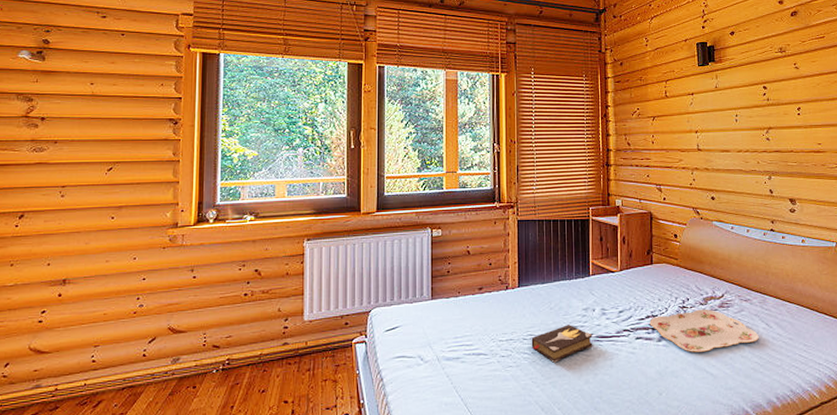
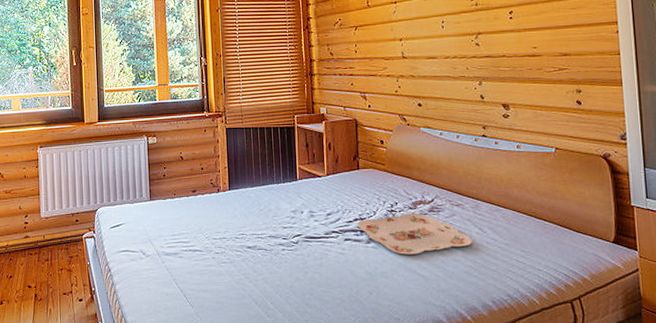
hardback book: present [531,324,593,363] -> none [243,225,302,260]

